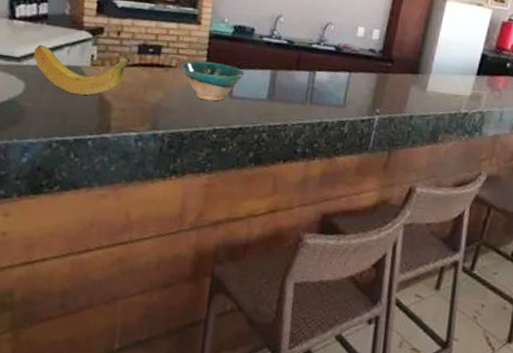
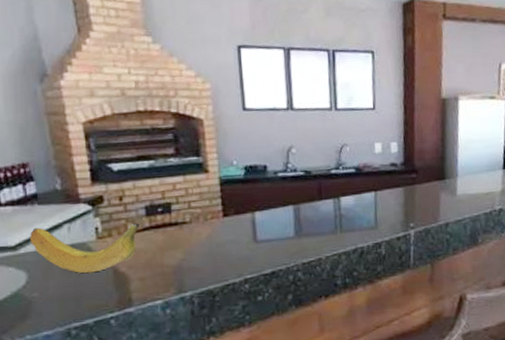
bowl: present [181,60,244,101] -> none [196,209,265,251]

